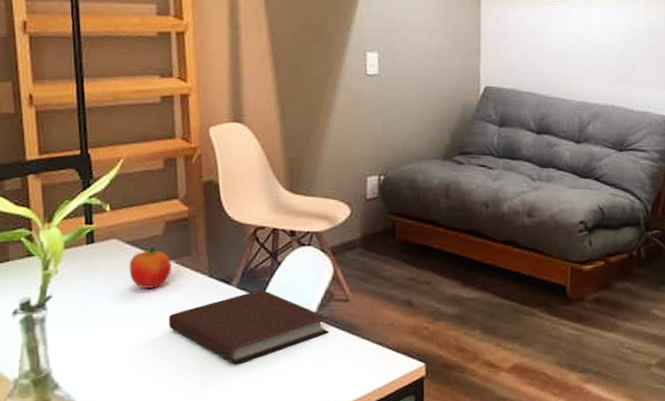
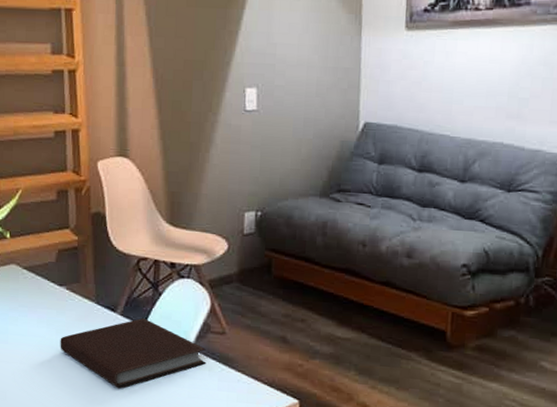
fruit: present [129,246,171,289] -> none [26,272,63,312]

